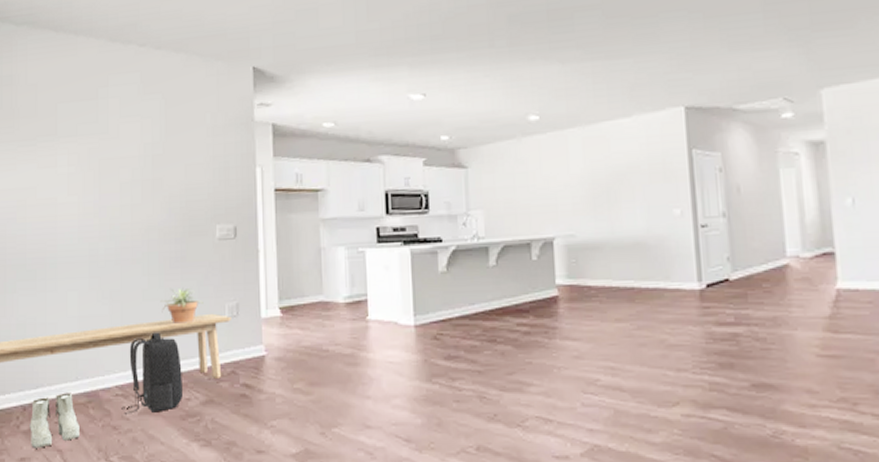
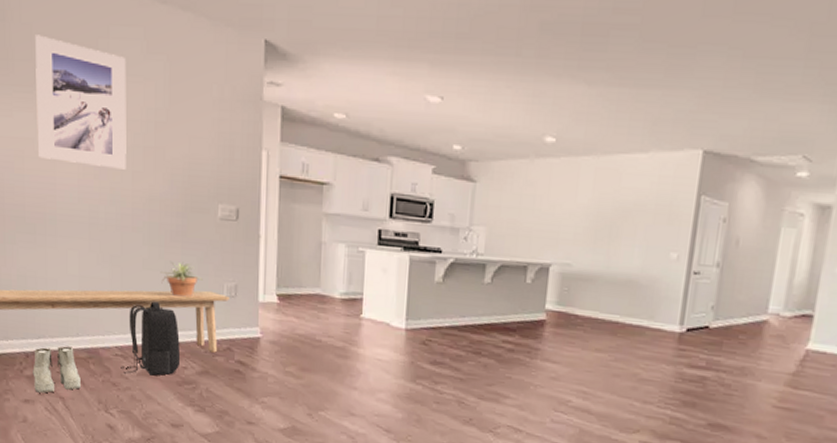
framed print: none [39,92,125,205] -> present [35,34,126,170]

